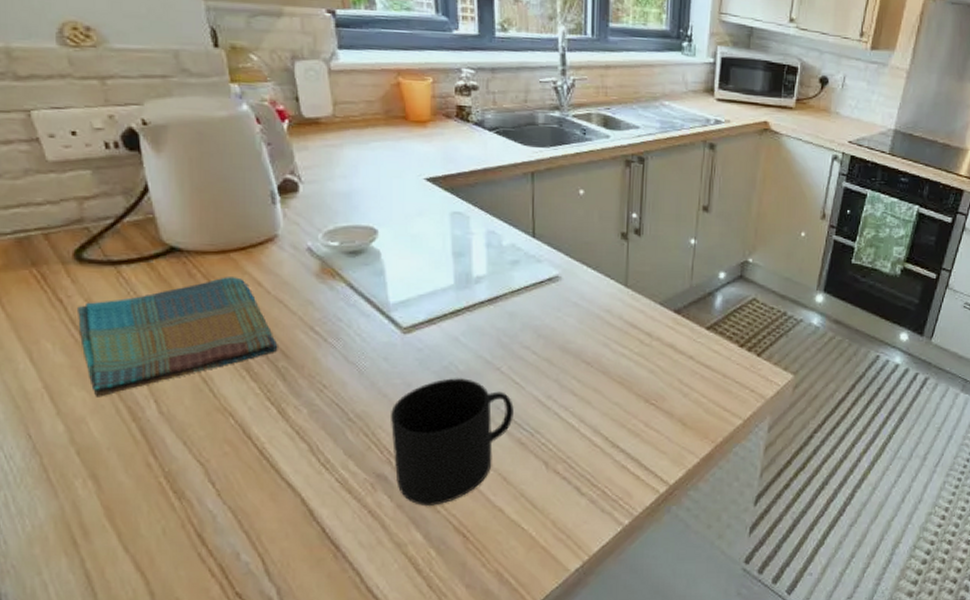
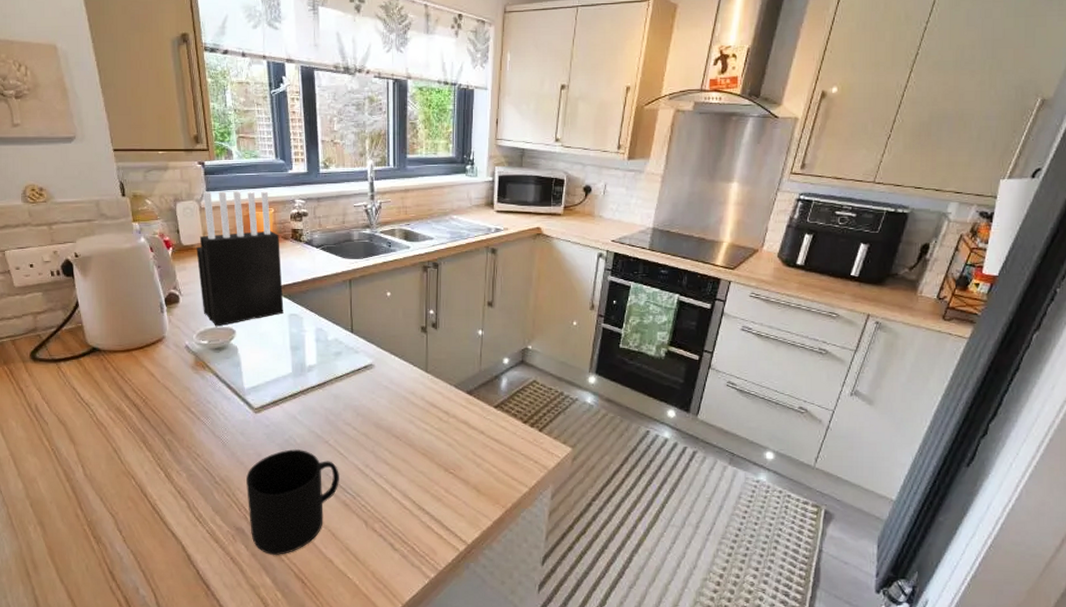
dish towel: present [78,277,278,397] -> none [32,370,165,463]
knife block: none [323,49,444,225] -> present [196,191,284,327]

